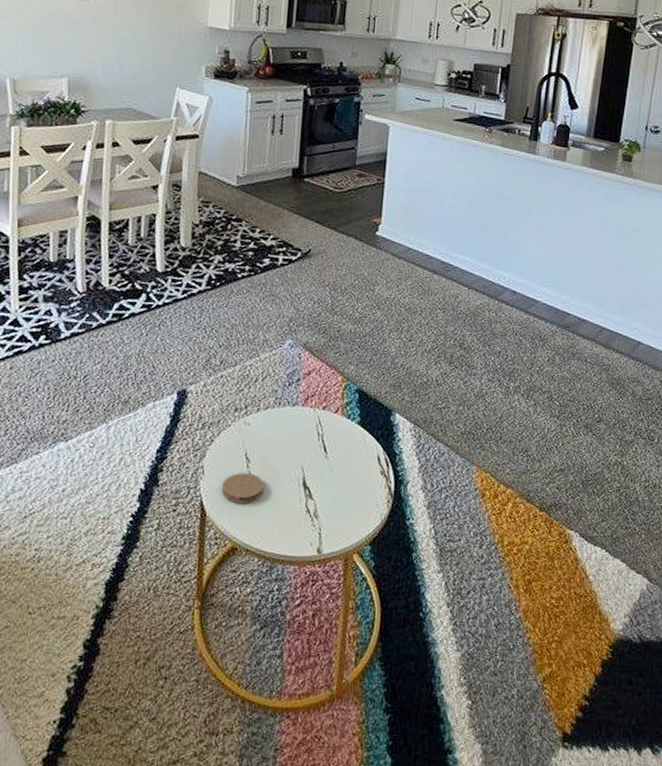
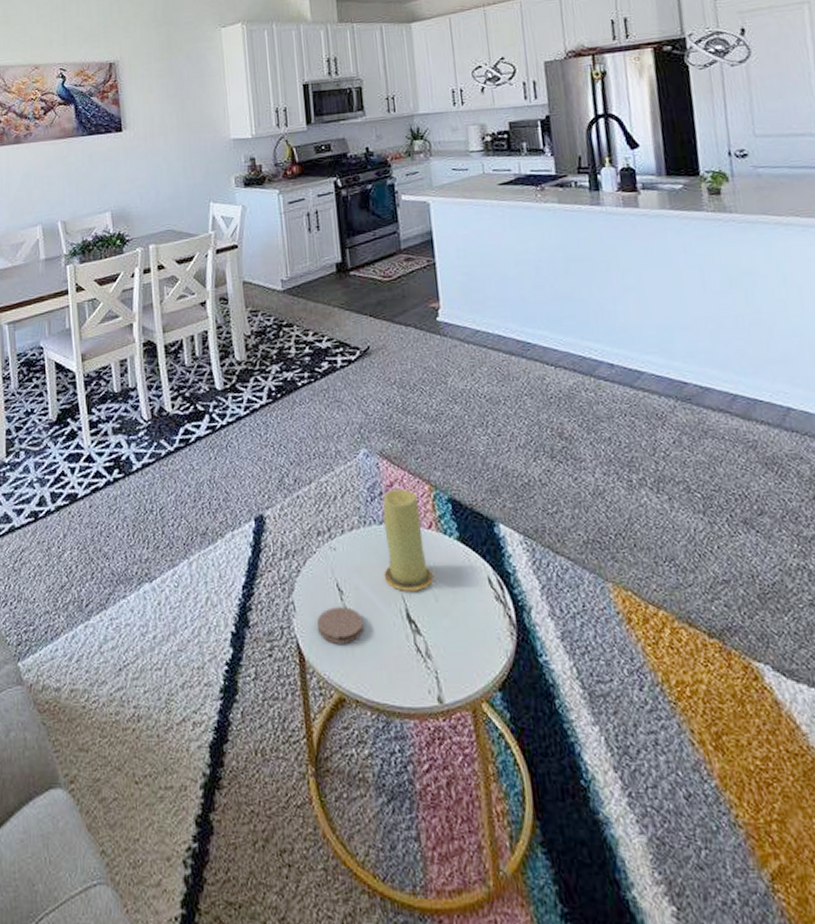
candle: none [289,376,332,464] -> present [383,488,433,591]

